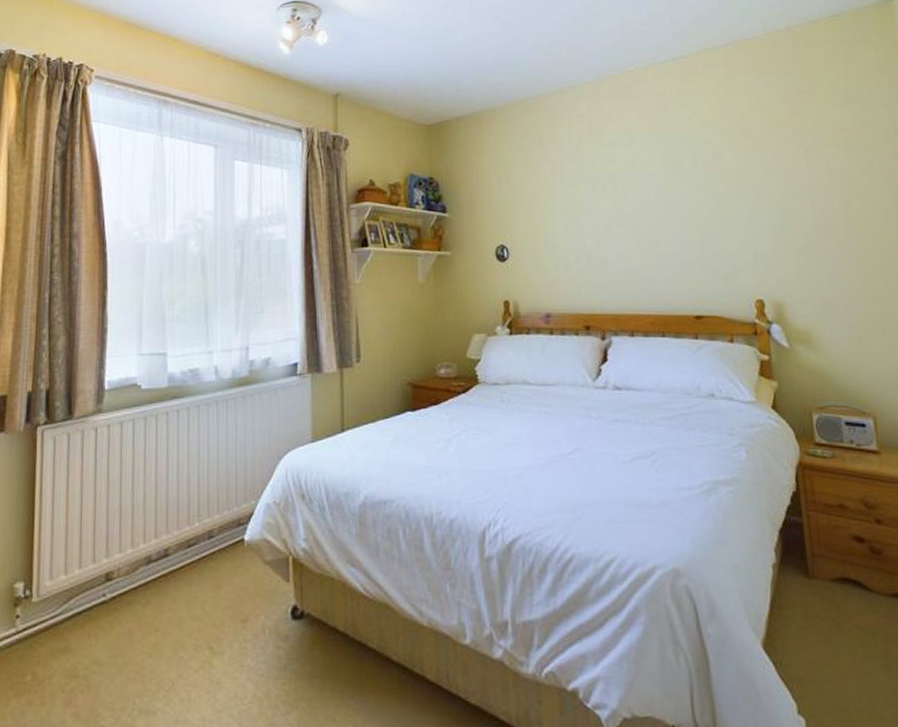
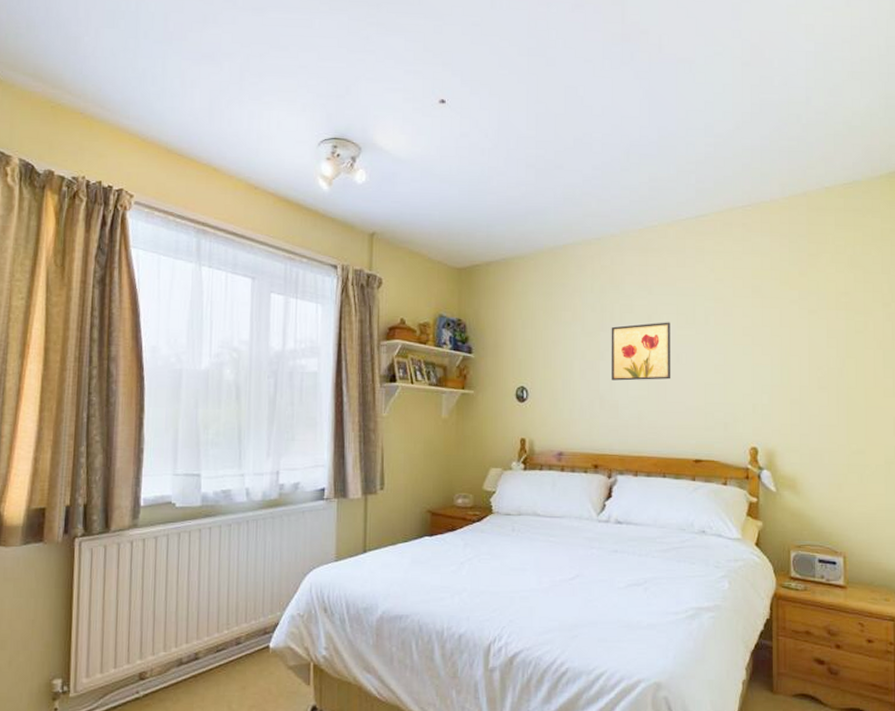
wall art: none [592,169,662,234] -> present [611,322,671,381]

